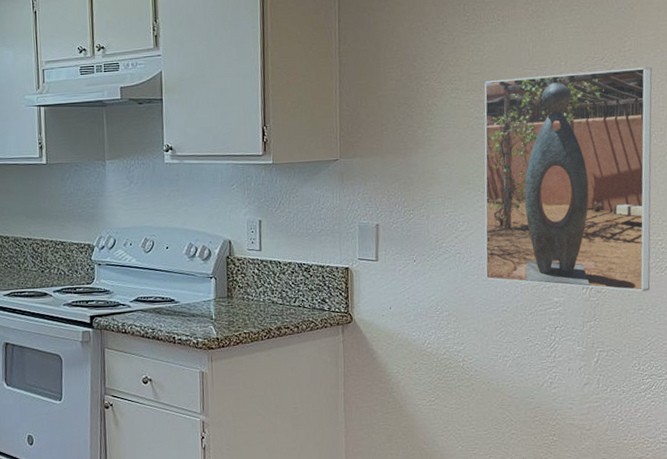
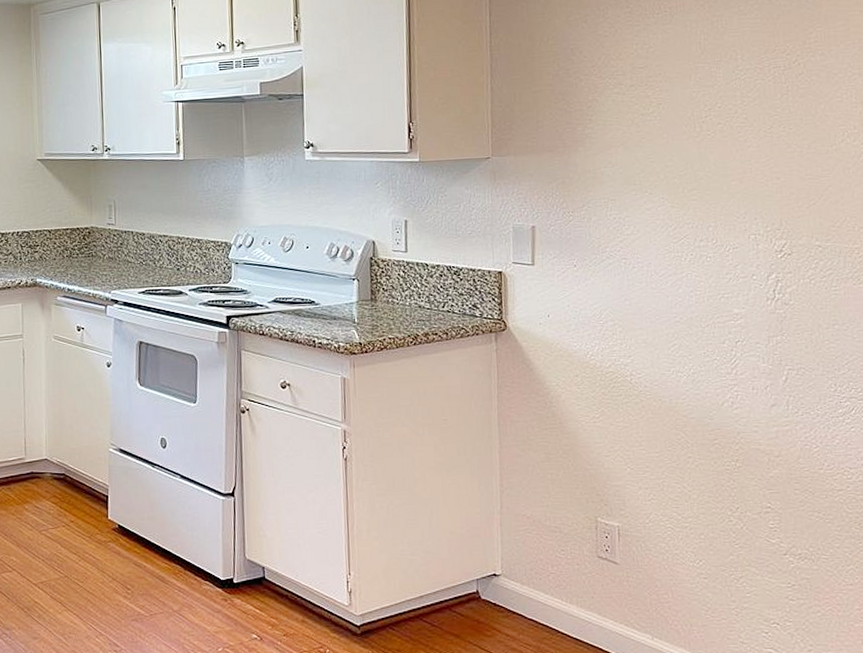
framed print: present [484,67,652,292] -> none [650,59,847,305]

